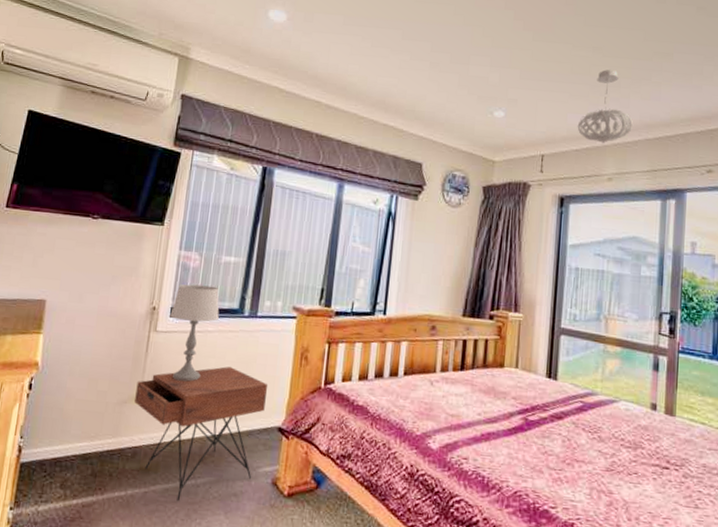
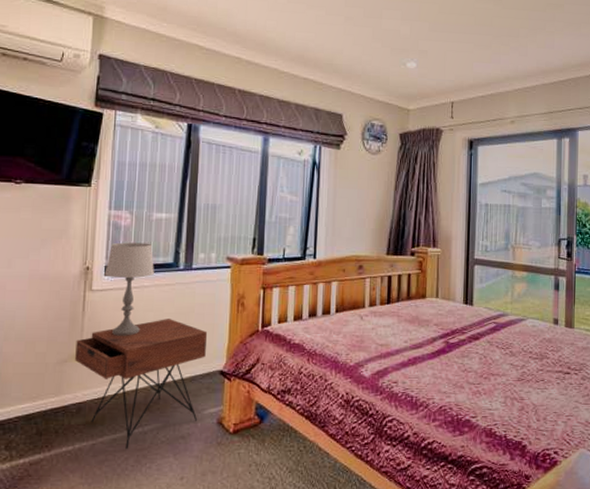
pendant light: present [577,70,633,144] -> none [482,21,531,90]

